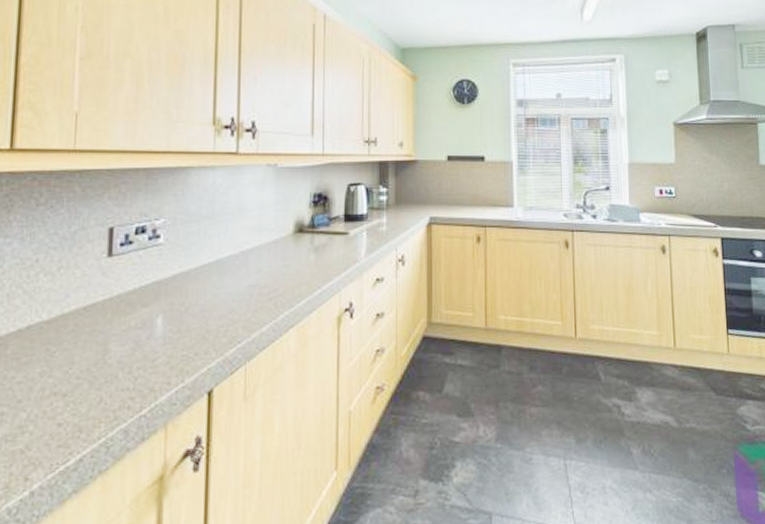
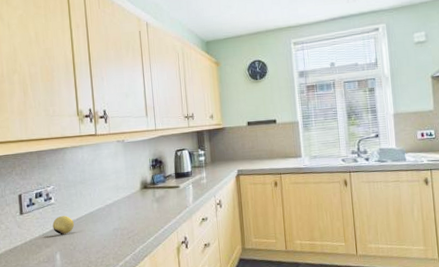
fruit: none [156,262,191,290] -> present [52,216,75,235]

